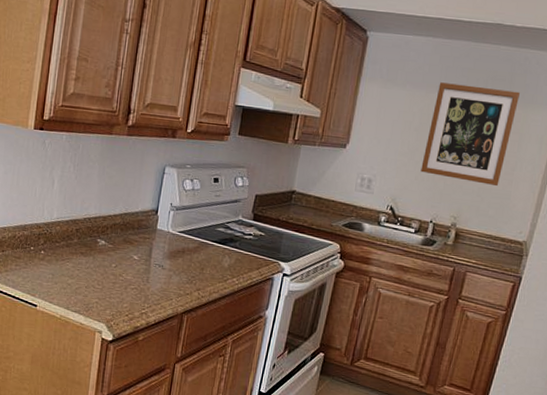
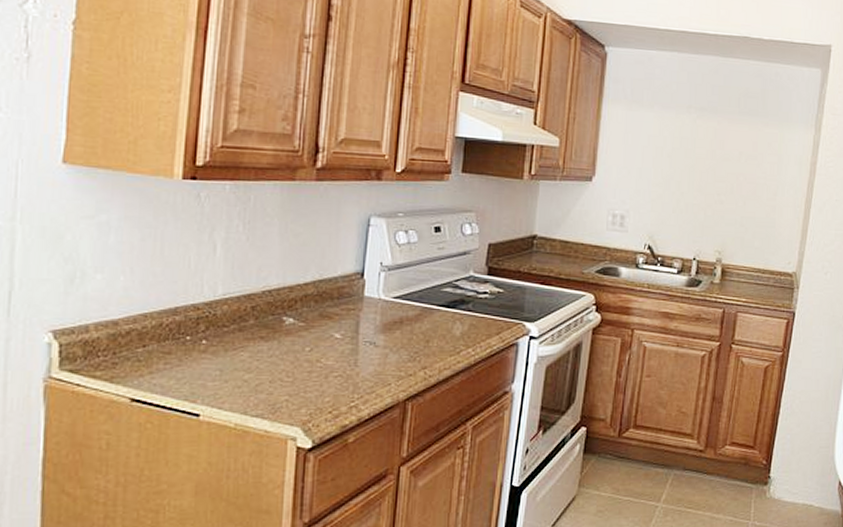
wall art: present [420,82,520,186] -> none [678,102,774,213]

